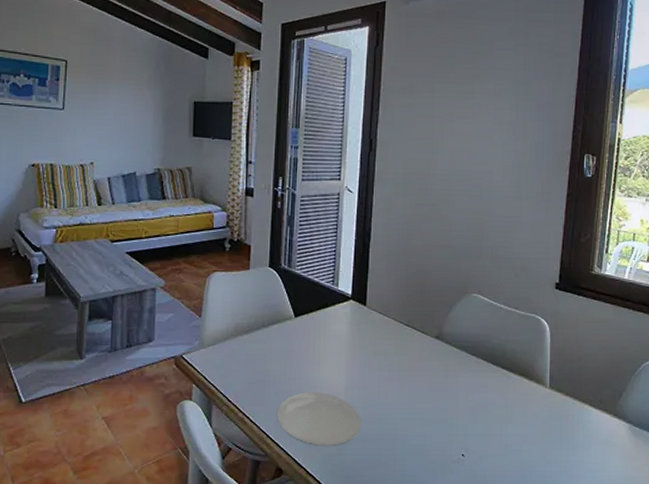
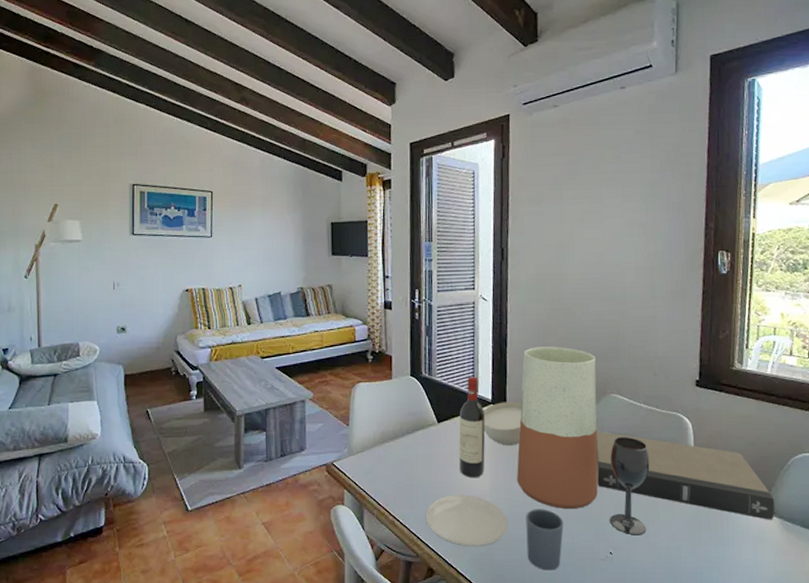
wine bottle: none [315,270,344,376] -> present [459,376,486,478]
bowl: none [341,298,382,343] -> present [483,402,522,445]
vase: none [373,242,459,409] -> present [517,346,598,509]
mug: none [379,409,418,472] -> present [526,509,564,570]
book: none [453,331,625,425] -> present [596,431,775,520]
wine glass: none [464,337,506,438] -> present [610,436,650,536]

